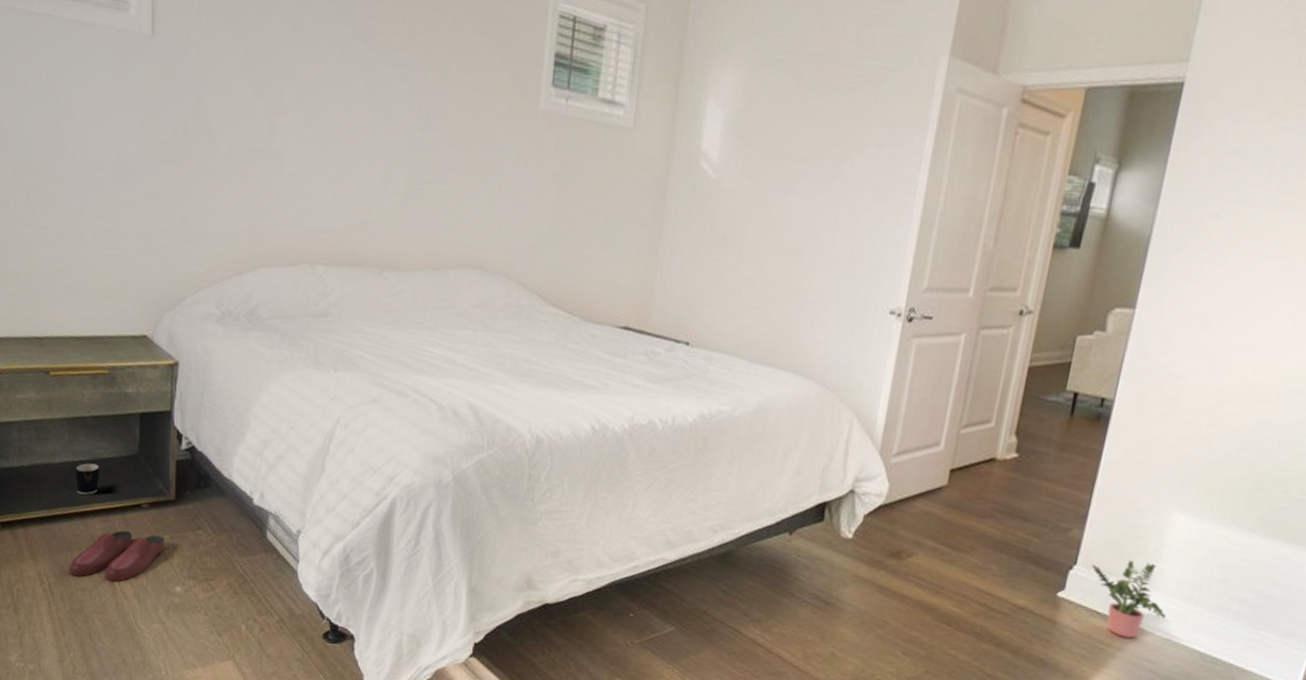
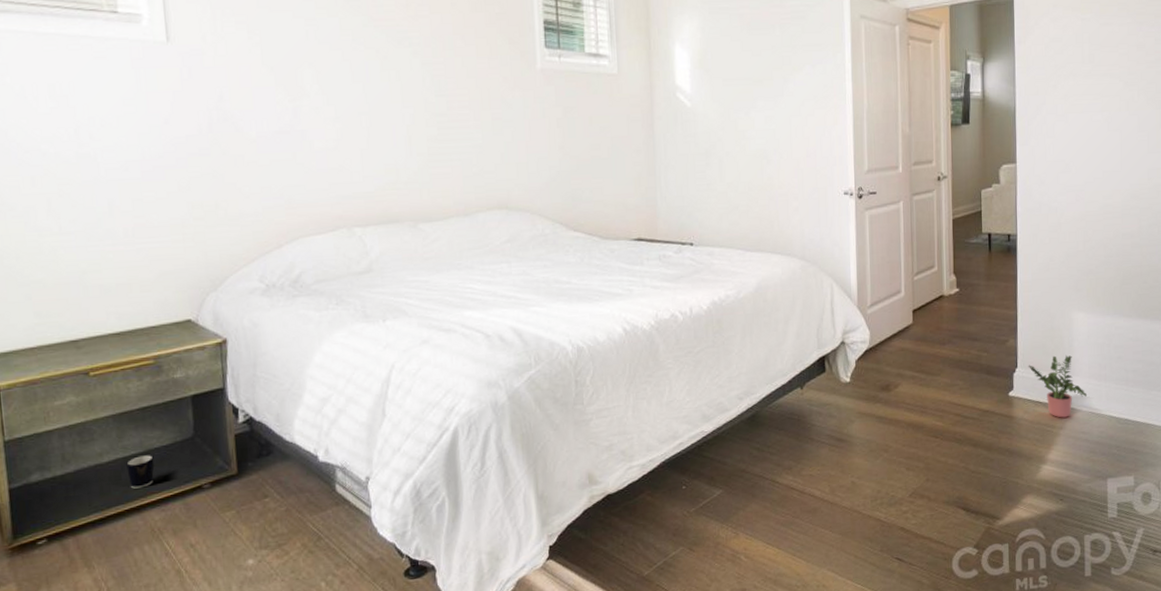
slippers: present [69,530,166,582] -> none [129,512,232,574]

